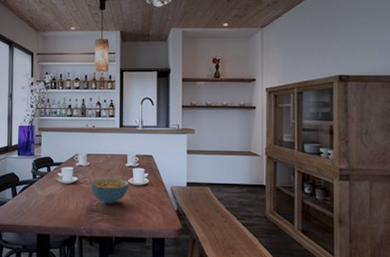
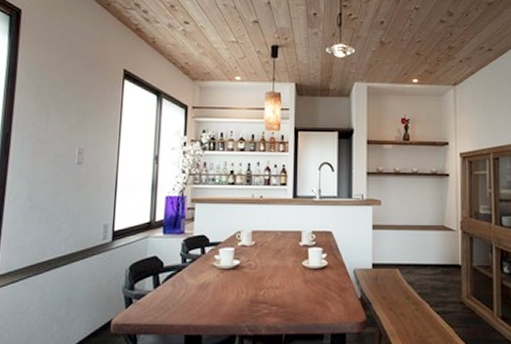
cereal bowl: present [90,177,129,204] -> none [255,260,304,293]

